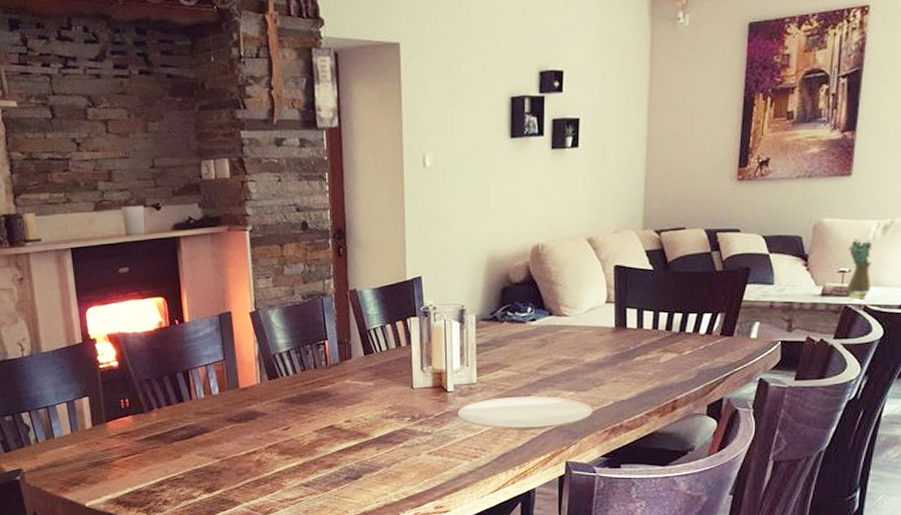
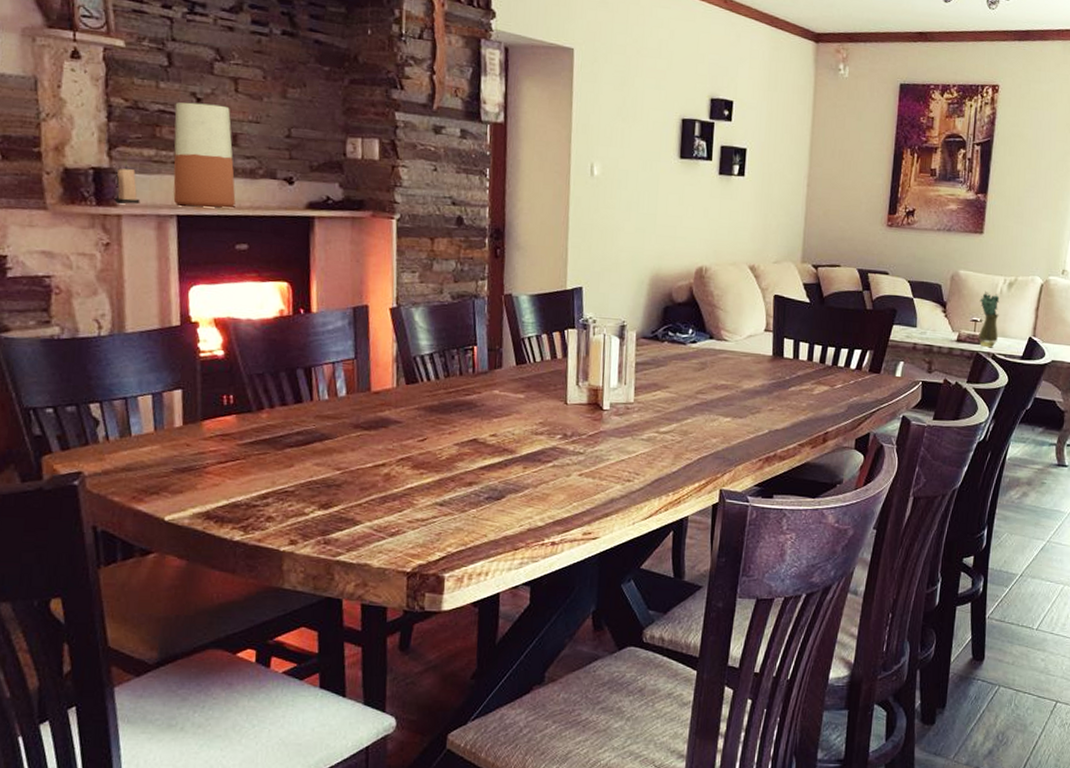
vase: none [60,146,115,240] -> present [173,102,236,209]
candle holder: present [121,205,145,236] -> none [245,176,274,210]
plate: present [457,396,592,430] -> none [612,419,748,455]

